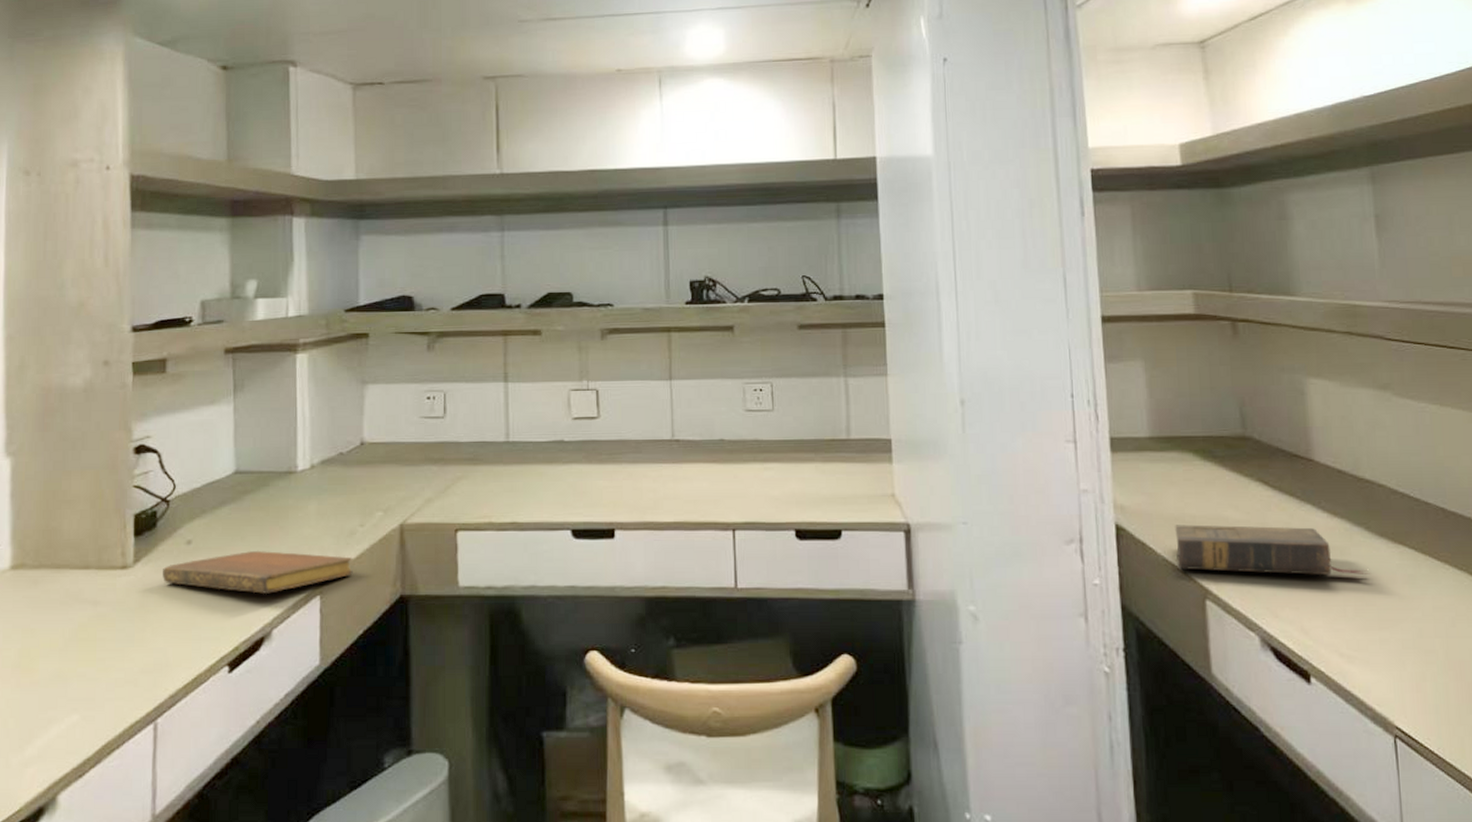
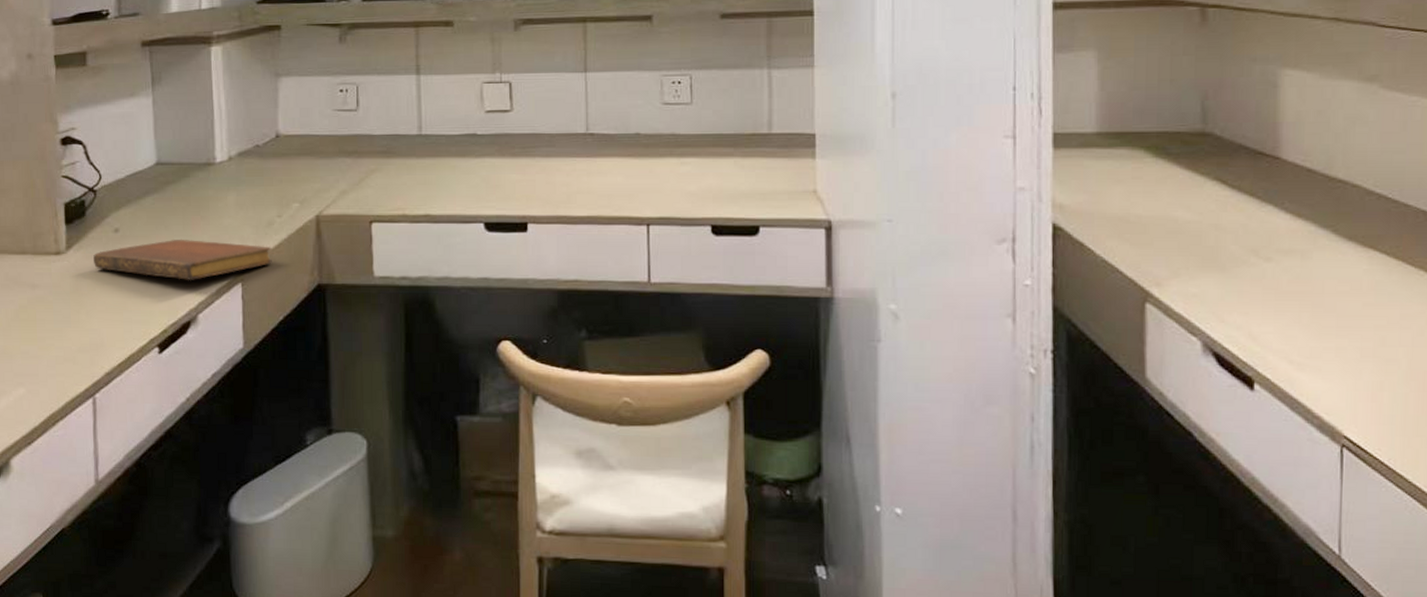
book: present [1175,525,1370,575] -> none [1117,225,1333,279]

